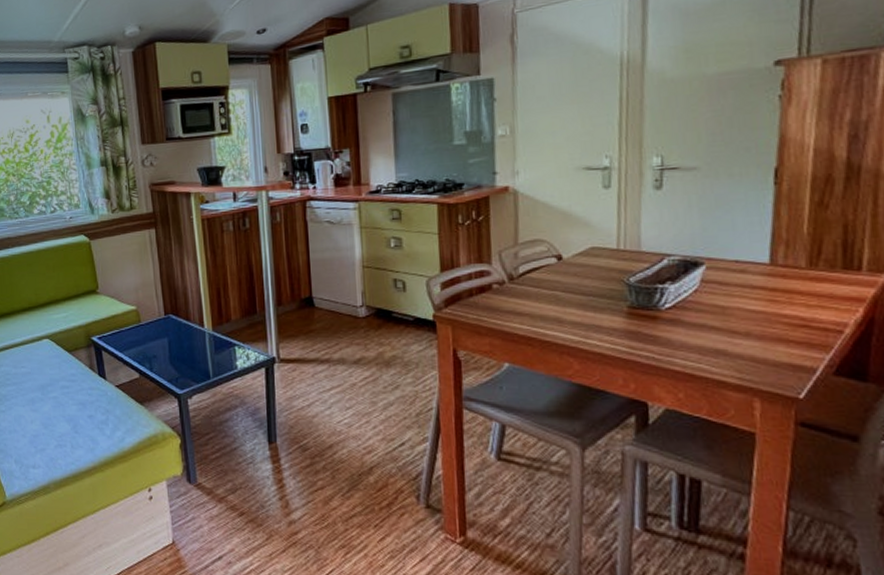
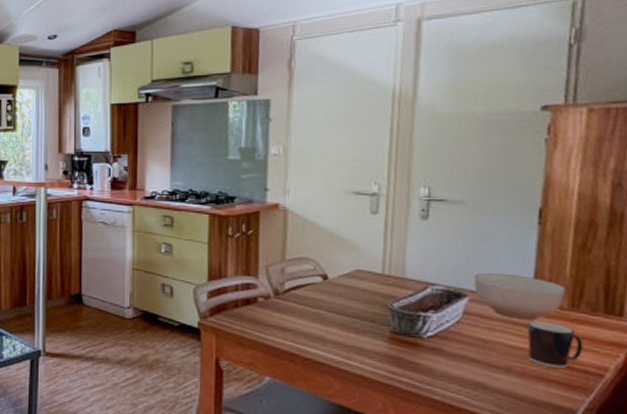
bowl: none [709,237,804,282] -> present [473,272,567,320]
mug: none [765,283,822,329] -> present [526,321,583,369]

